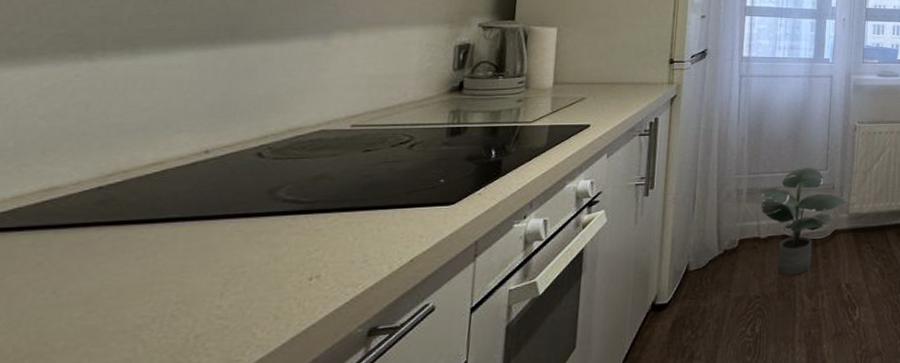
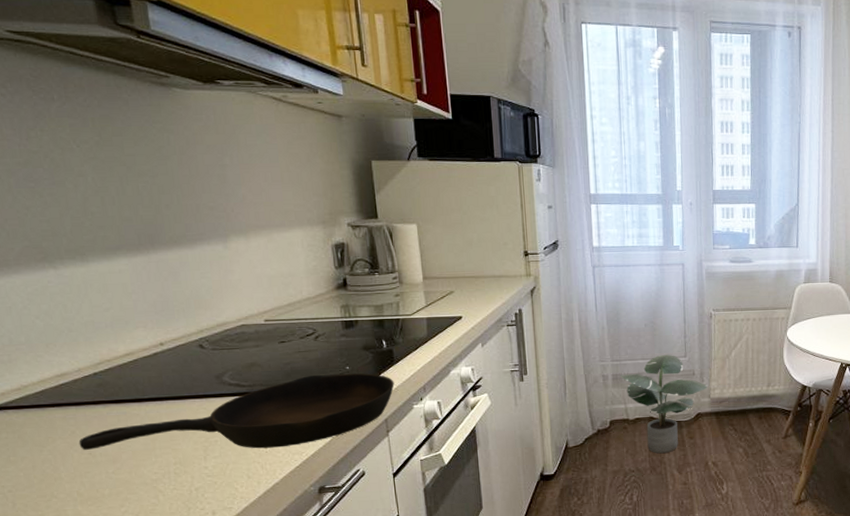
frying pan: none [41,187,496,288] -> present [78,373,395,450]

